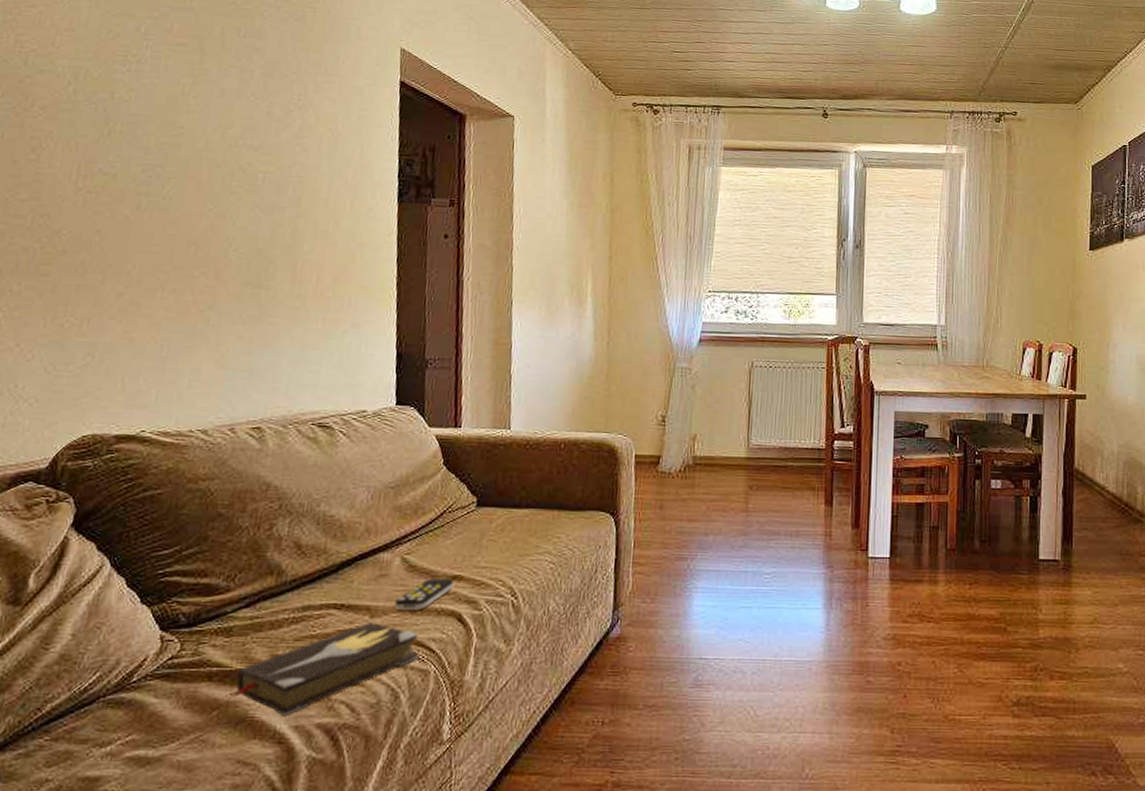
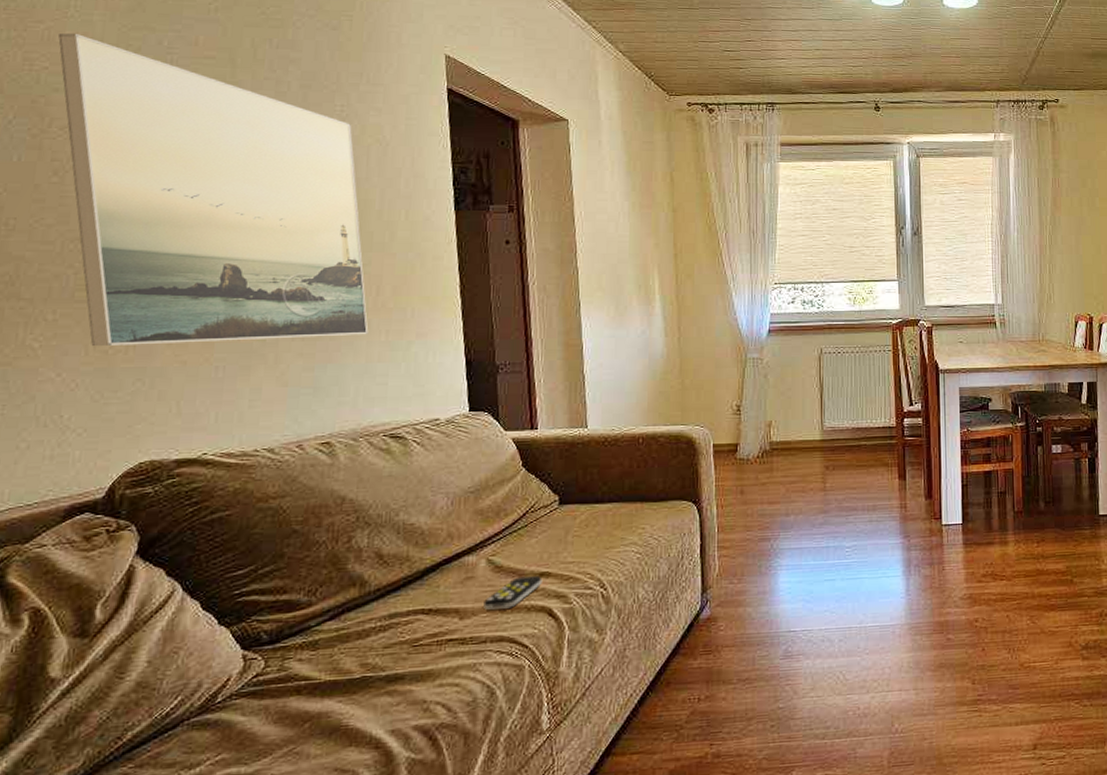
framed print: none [47,17,307,322] -> present [58,33,369,347]
hardback book: present [226,623,419,717] -> none [317,624,512,723]

